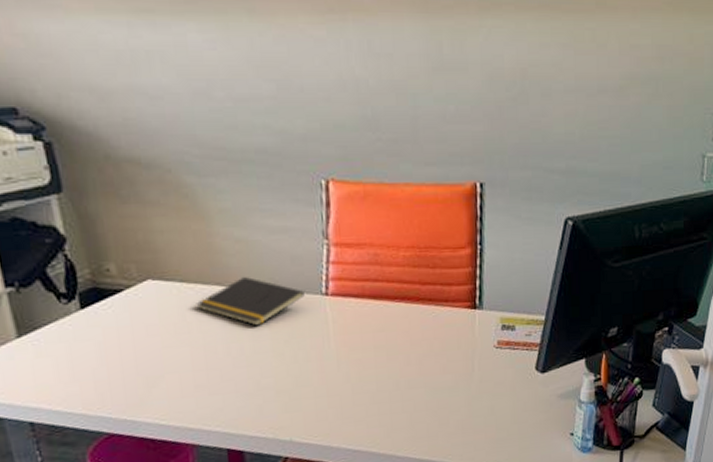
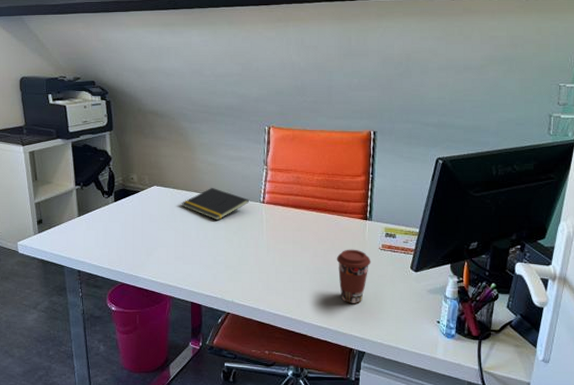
coffee cup: none [436,350,484,424] -> present [336,249,371,303]

